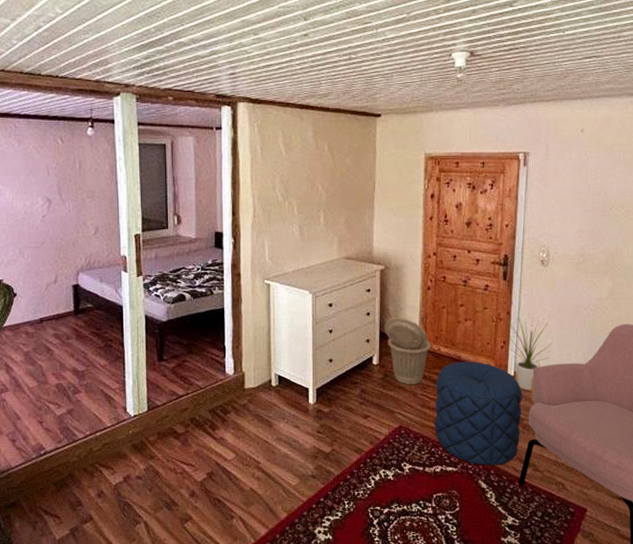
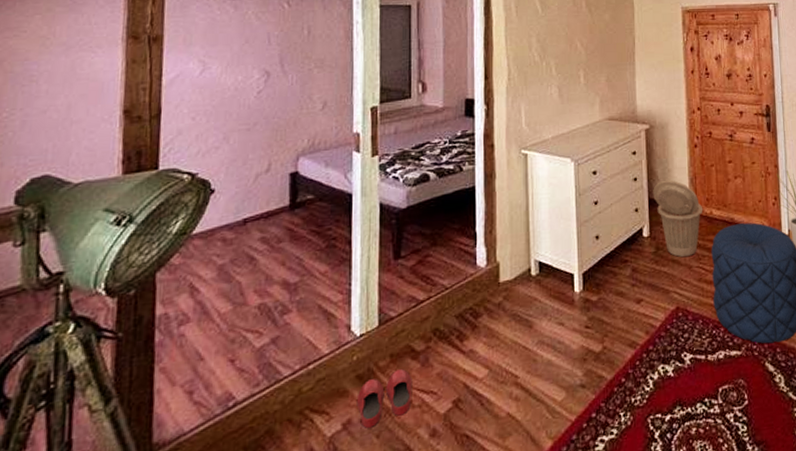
slippers: none [133,444,175,483] -> present [356,368,413,428]

